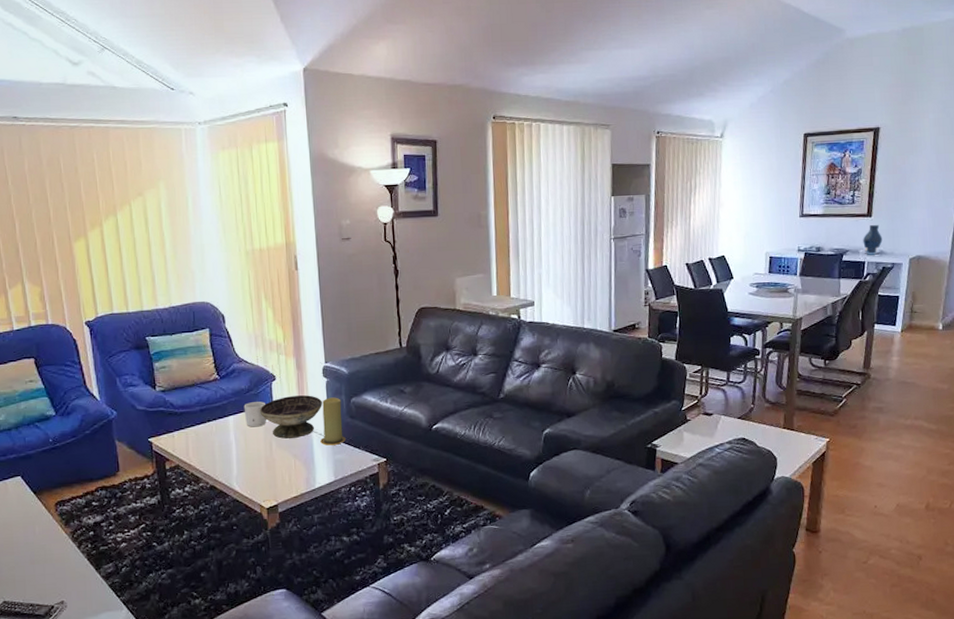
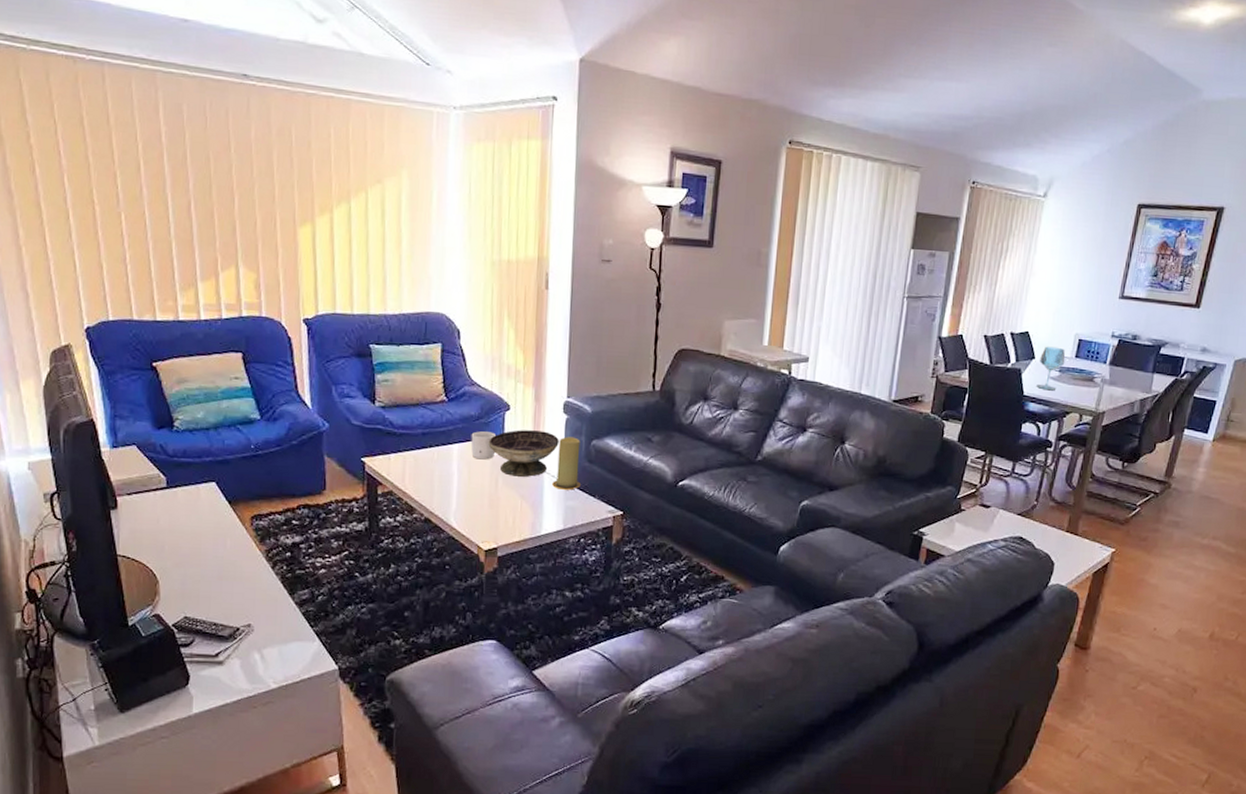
wine glass: none [738,266,761,305] -> present [1036,346,1066,391]
vase: present [863,225,883,256] -> none [1185,318,1208,353]

